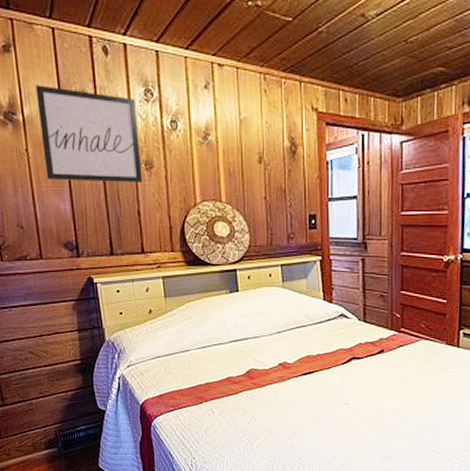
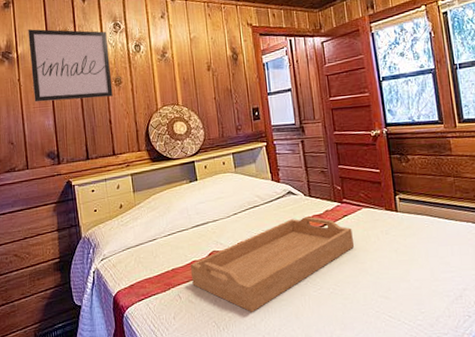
serving tray: none [225,343,407,434] -> present [190,216,355,312]

